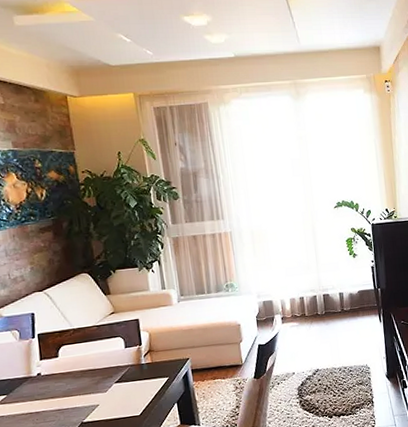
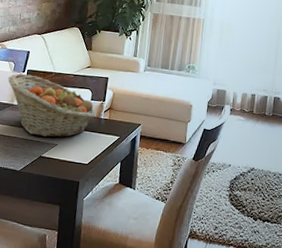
fruit basket: none [16,338,136,403] -> present [8,73,96,138]

